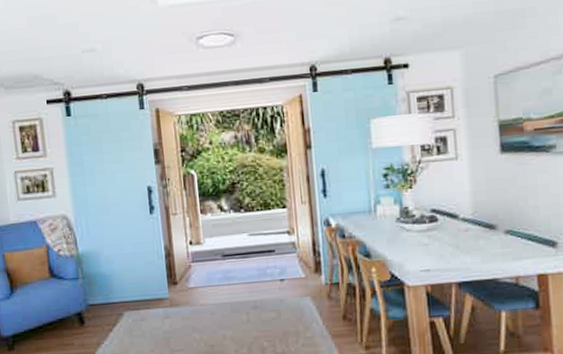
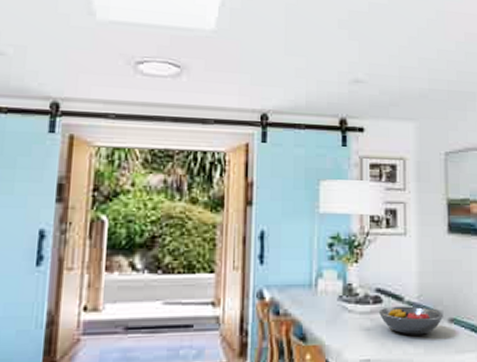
fruit bowl: none [434,222,499,247] -> present [378,306,444,335]

